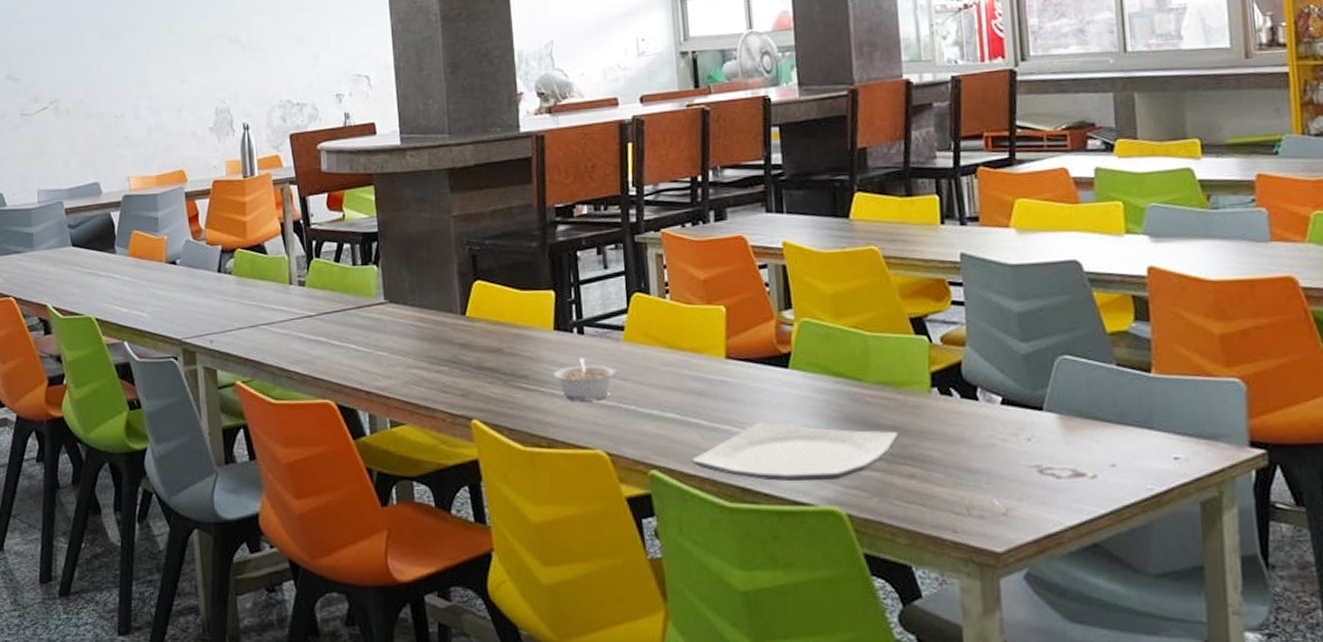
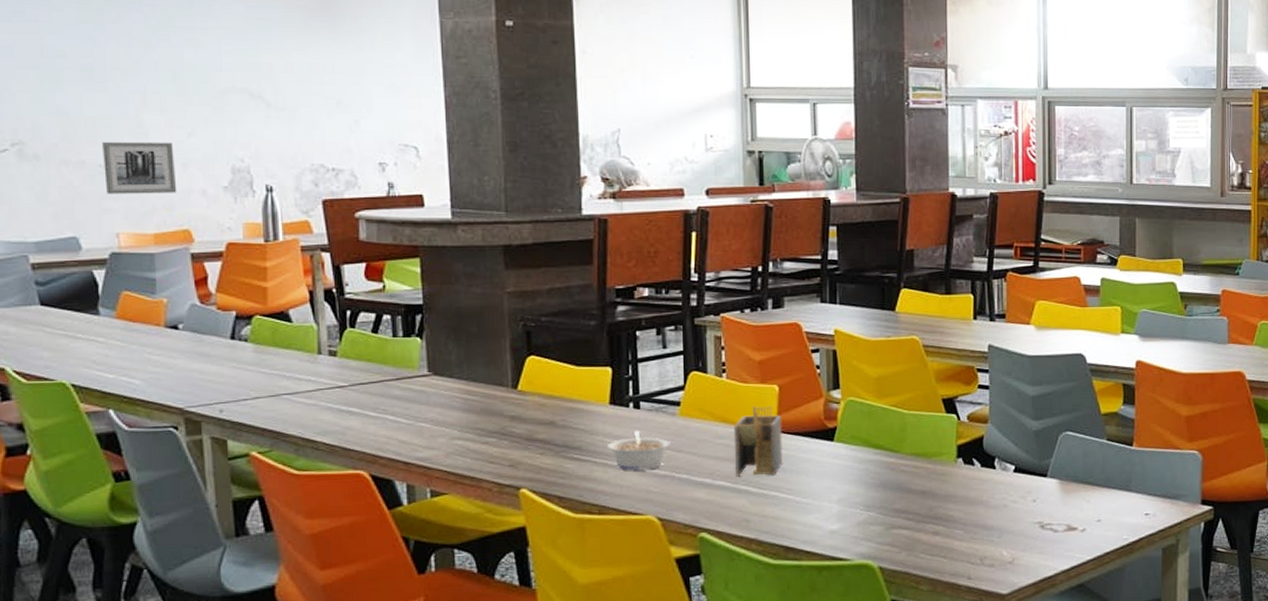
wall art: none [116,89,174,142] -> present [102,141,177,194]
napkin holder: none [680,329,734,408] -> present [733,406,783,477]
plate: present [690,421,899,481] -> none [739,488,927,540]

